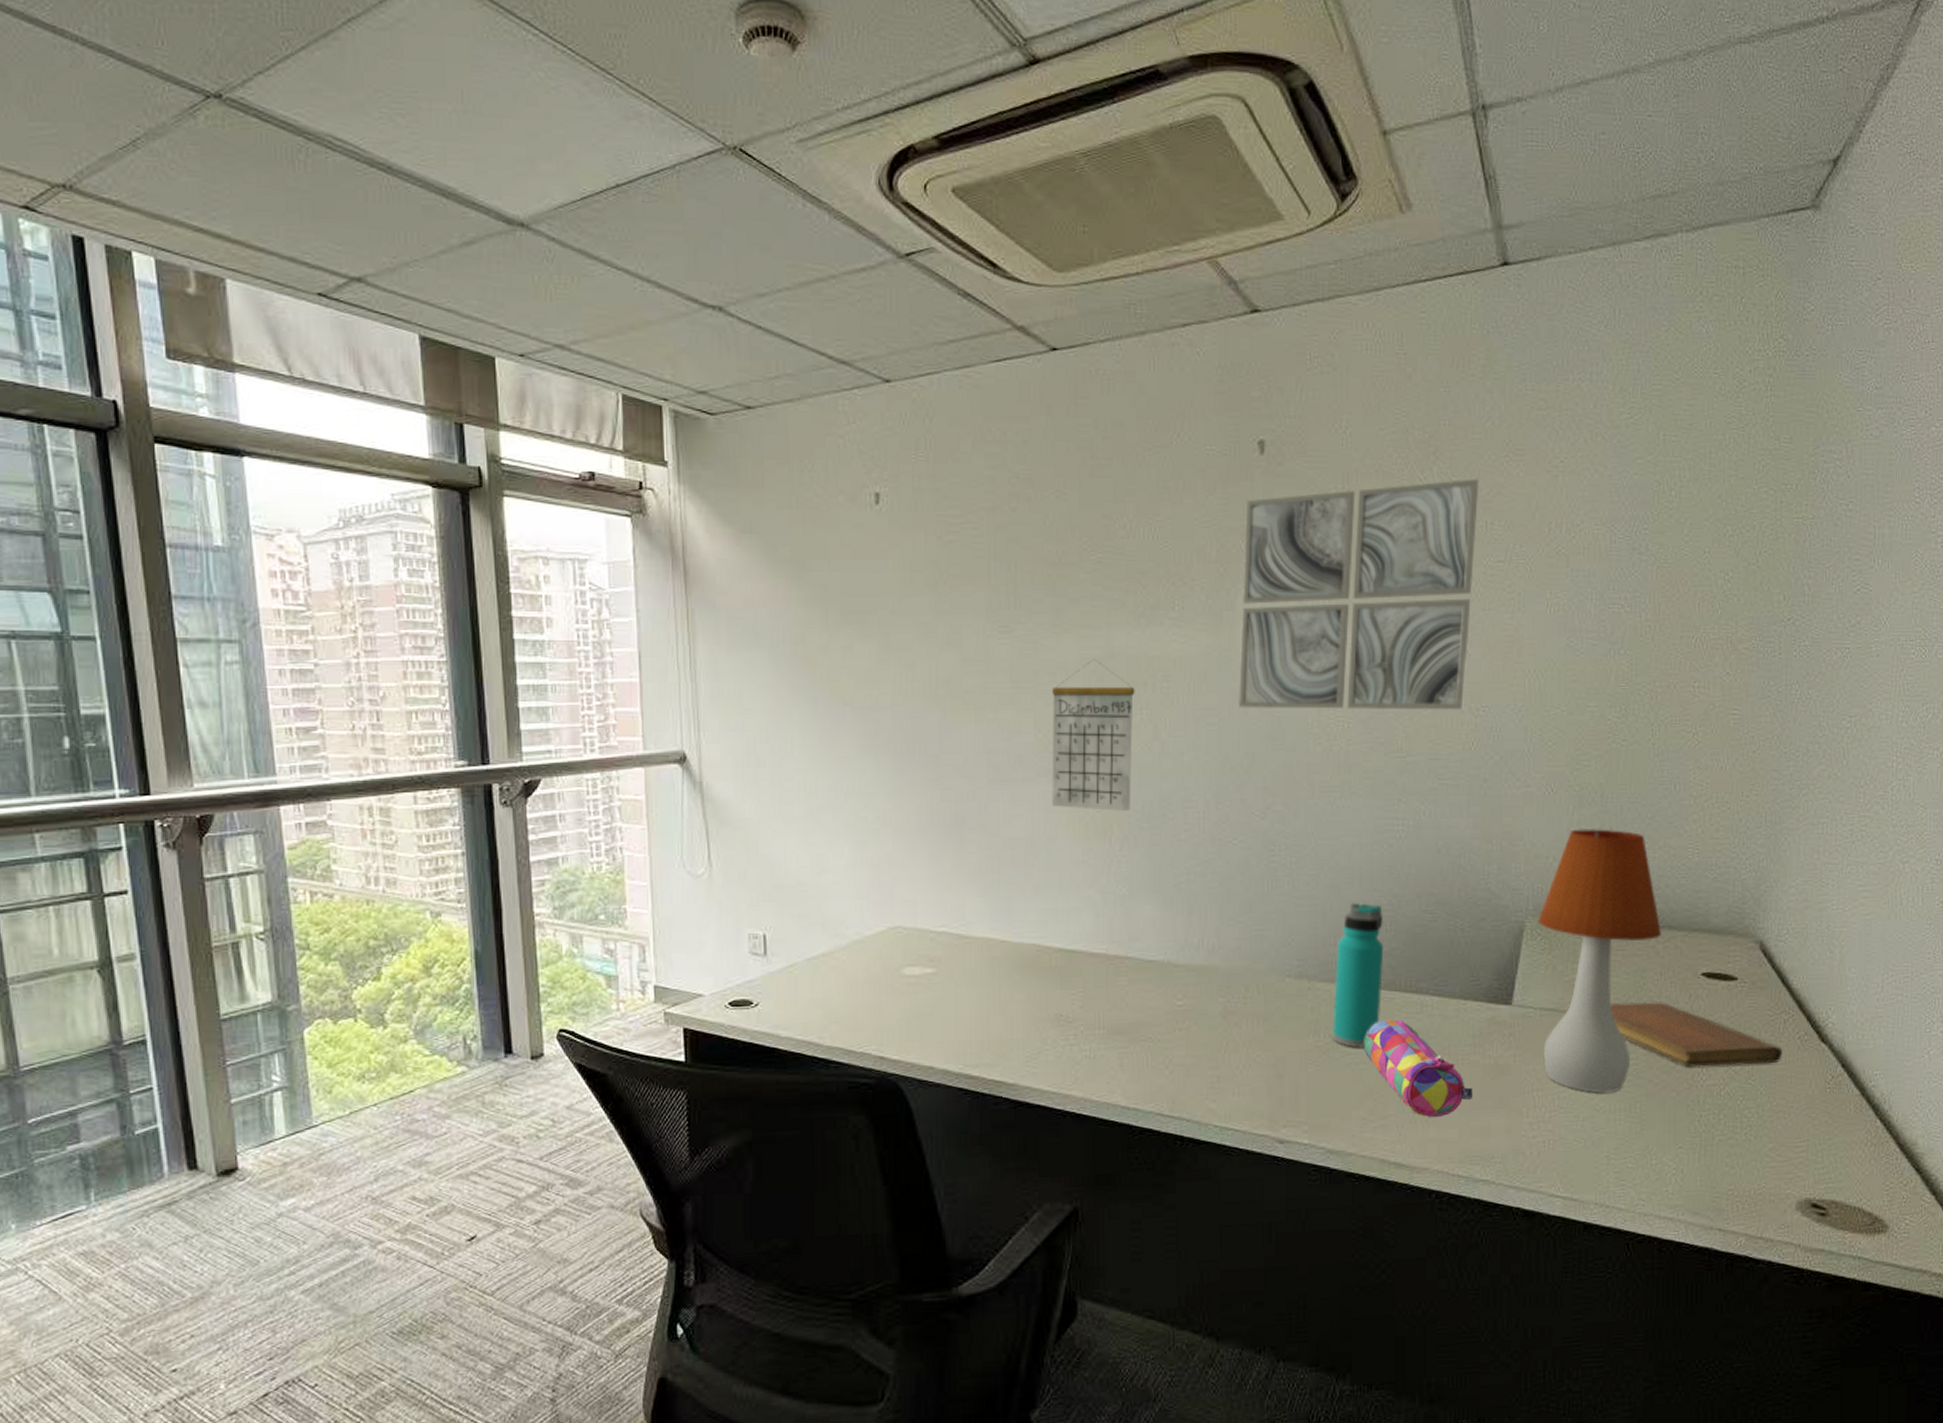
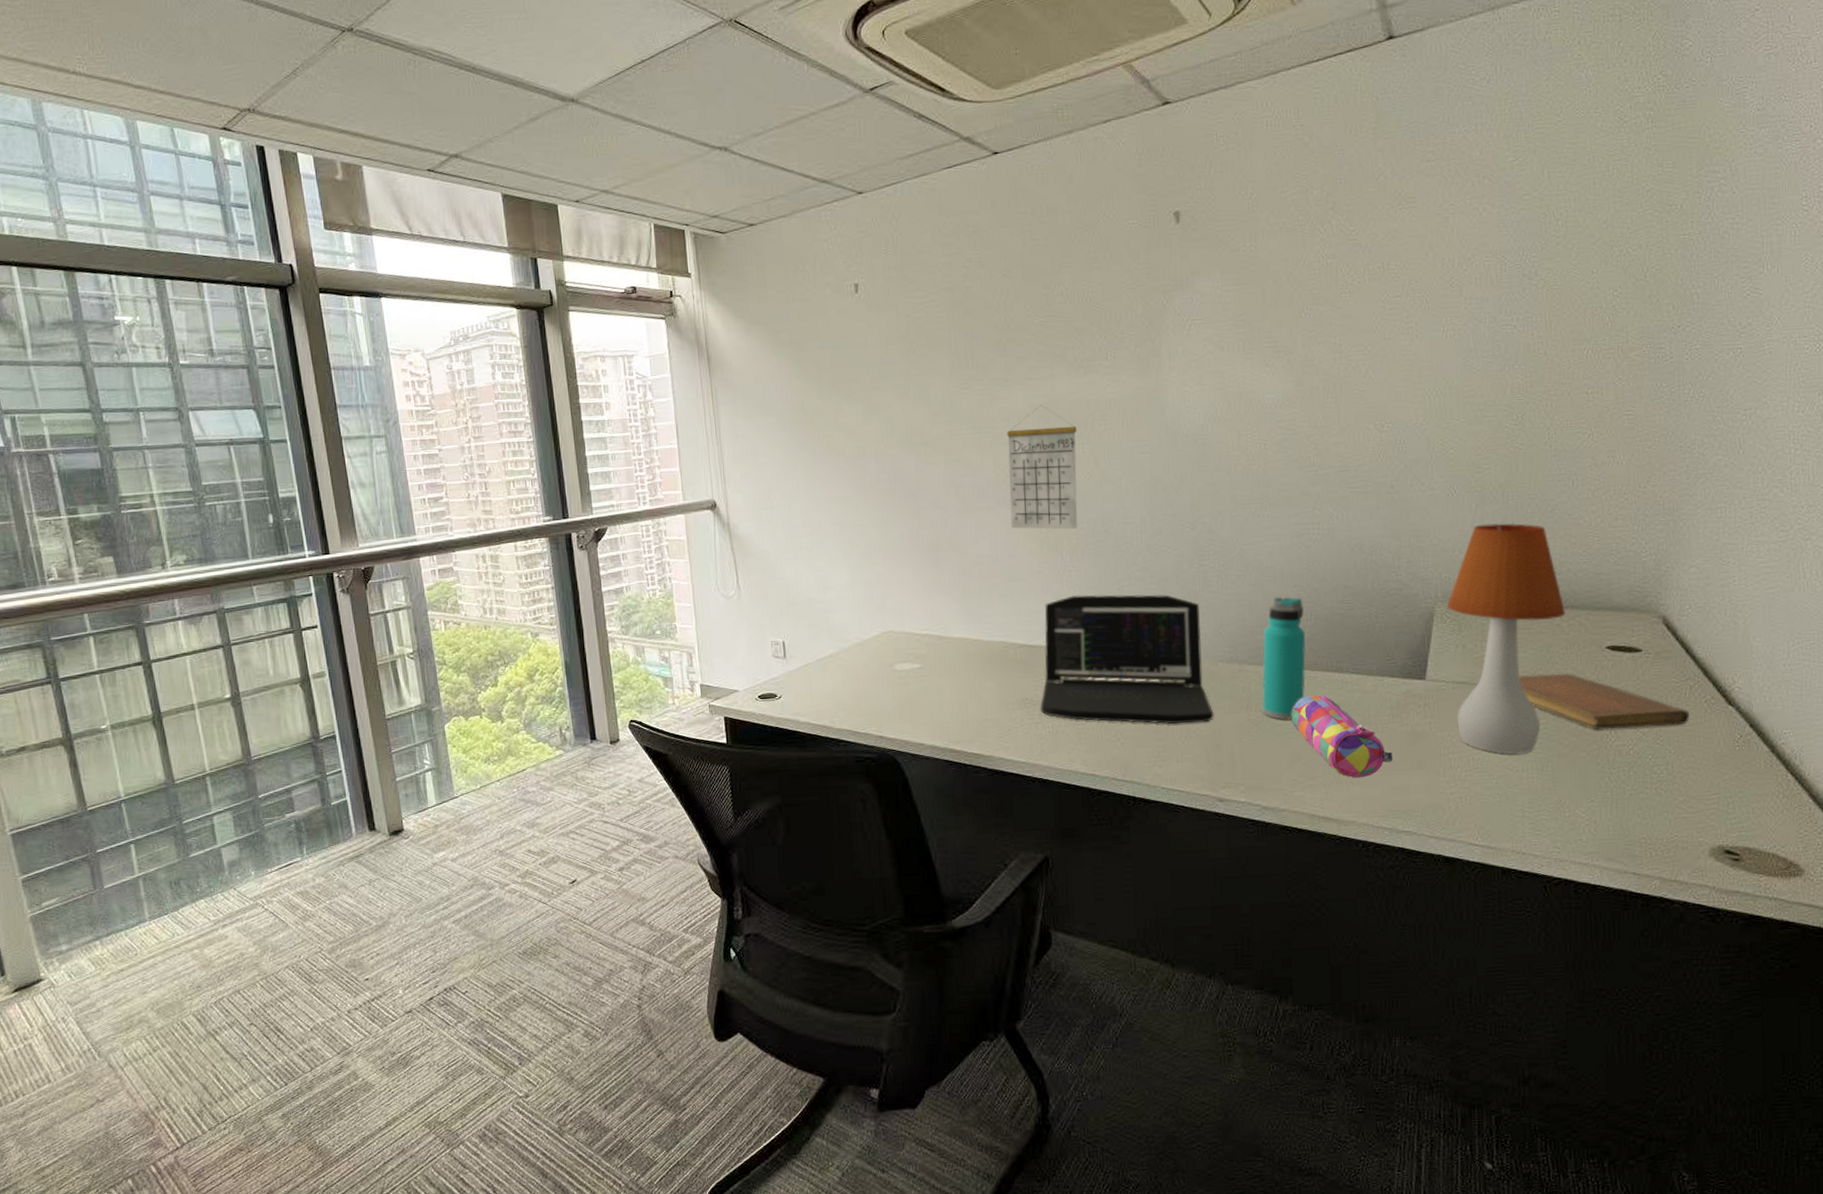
laptop: none [1077,891,1278,1050] -> present [1041,594,1214,725]
wall art: present [1237,479,1479,710] -> none [1165,226,1375,438]

